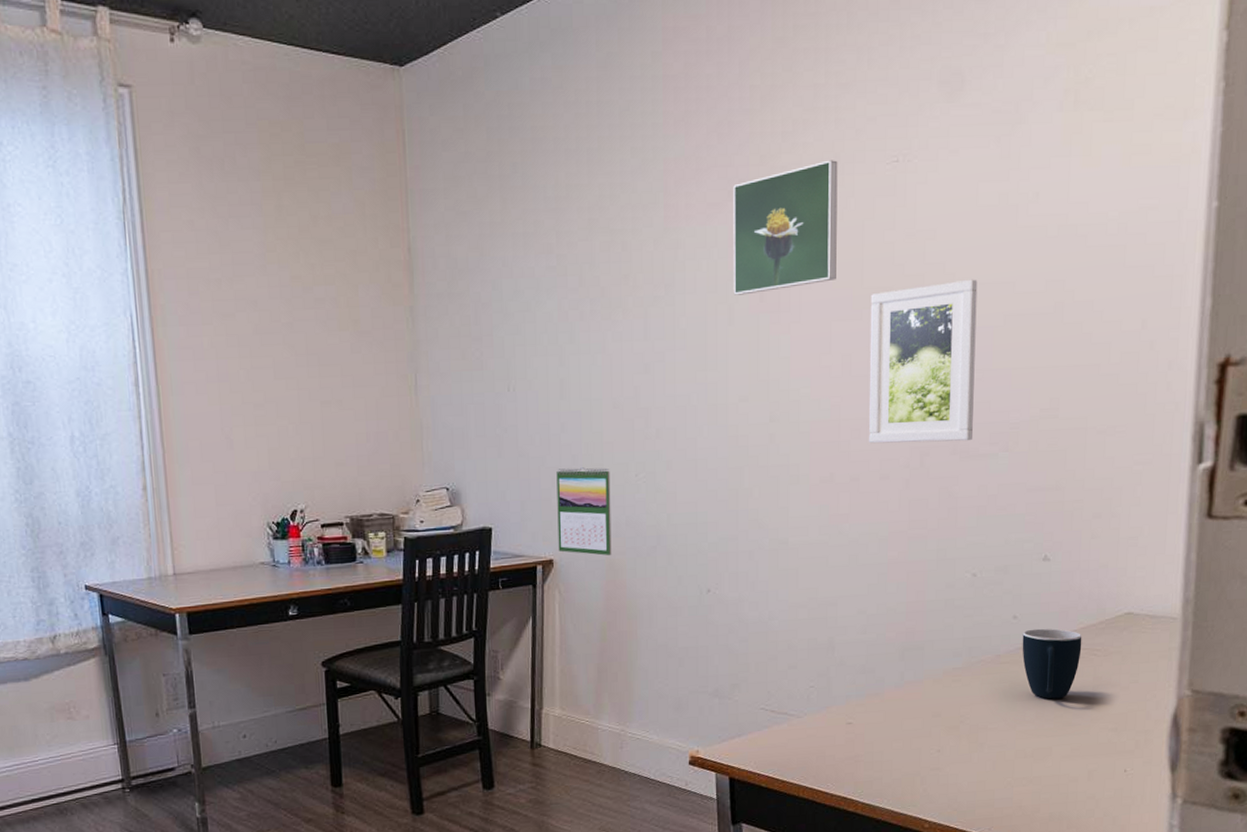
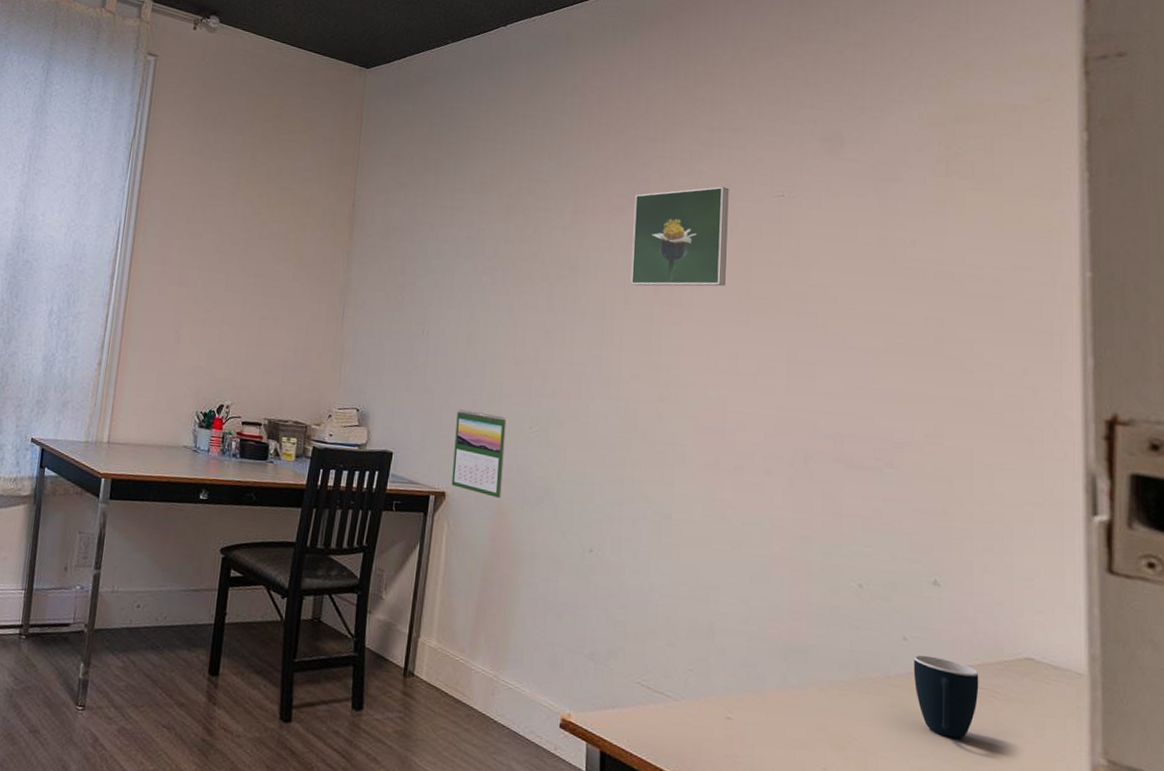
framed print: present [869,279,978,444] -> none [754,302,859,452]

